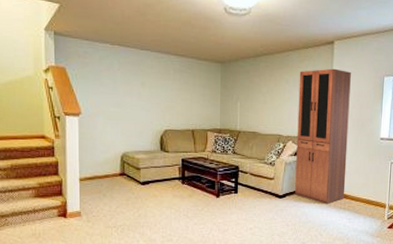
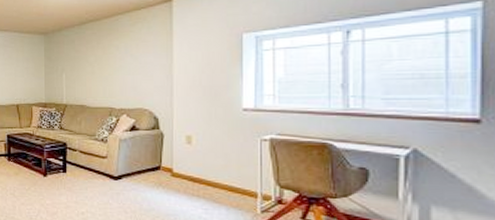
cabinet: present [295,68,351,205] -> none [131,29,198,190]

